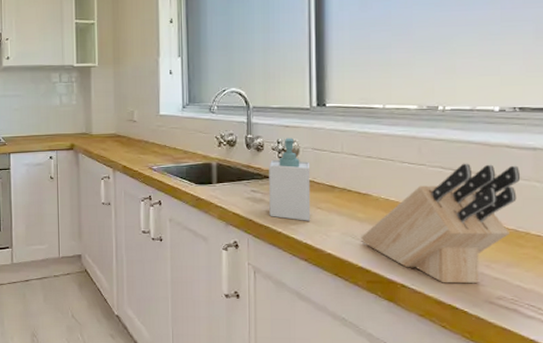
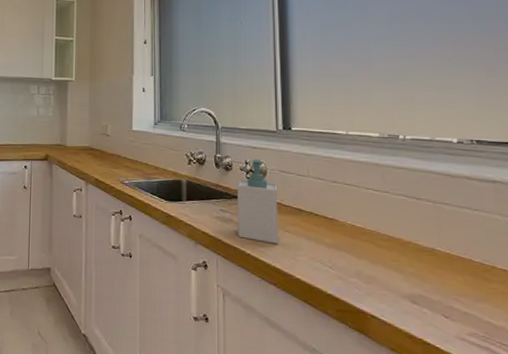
knife block: present [361,163,521,284] -> none [329,192,483,318]

